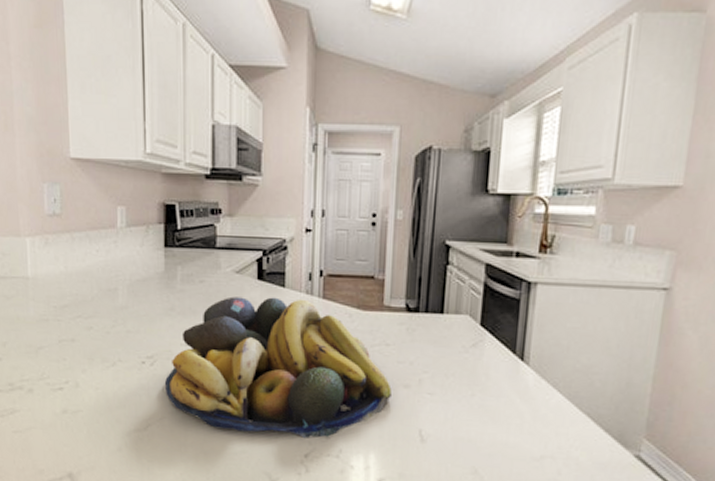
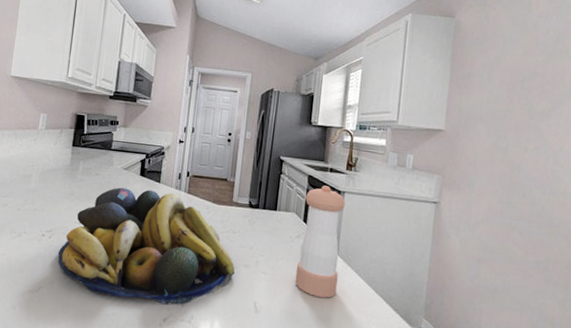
pepper shaker: none [471,276,538,420] -> present [295,185,345,298]

